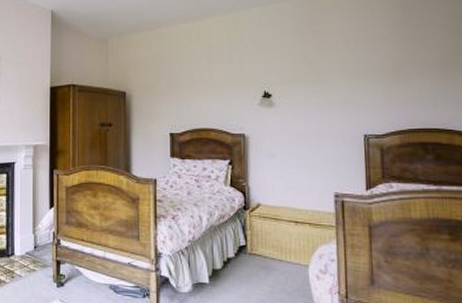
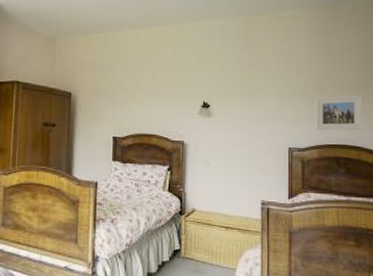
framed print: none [393,71,453,114] -> present [315,95,363,131]

